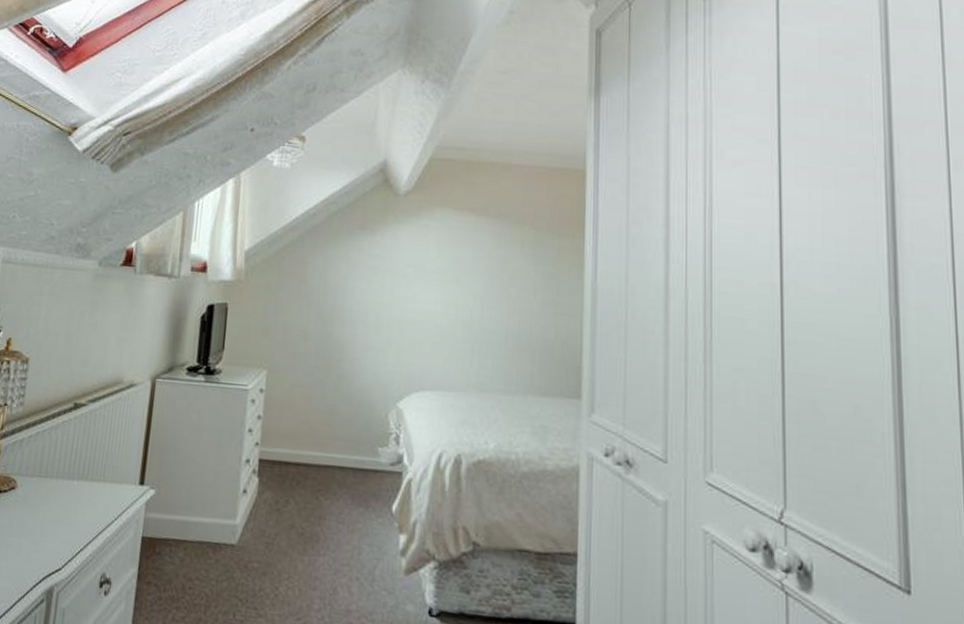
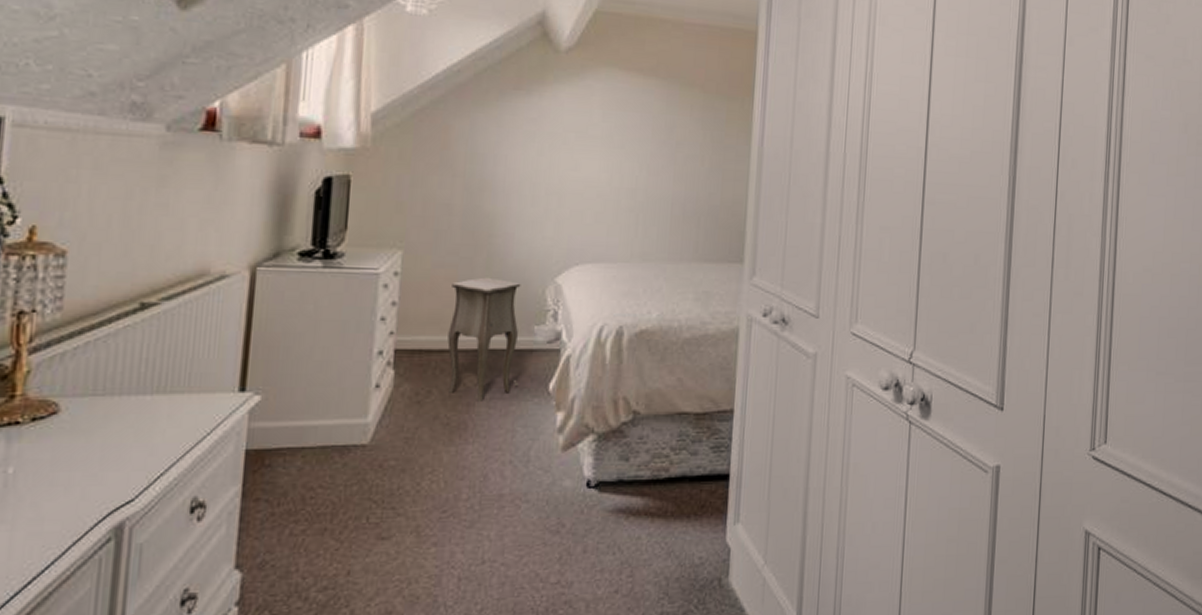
side table: none [303,398,367,516] -> present [447,277,521,401]

